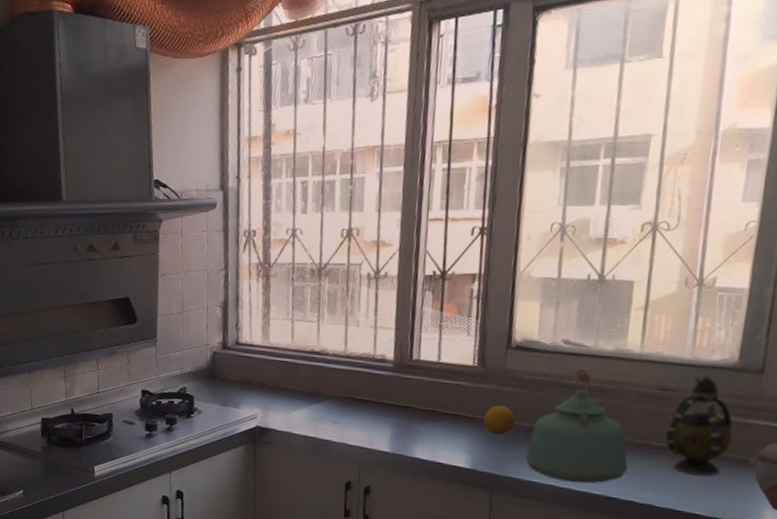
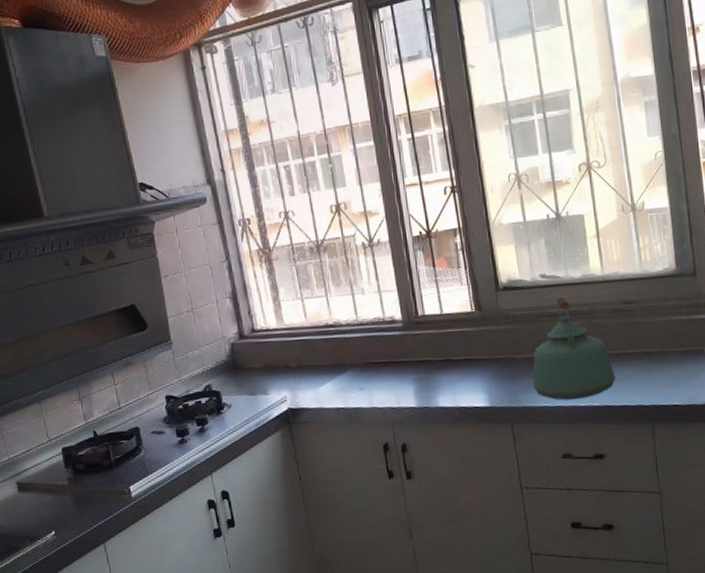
fruit: present [483,405,516,435] -> none [490,343,518,370]
teapot: present [665,376,733,476] -> none [637,285,687,372]

